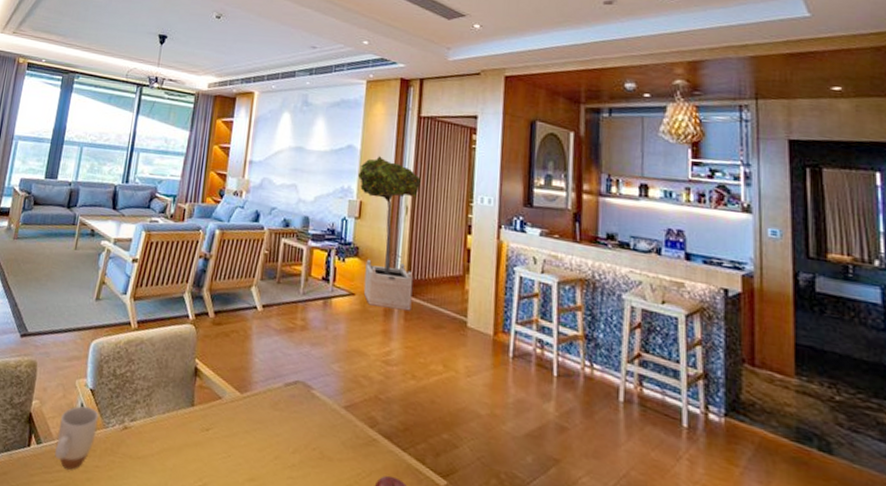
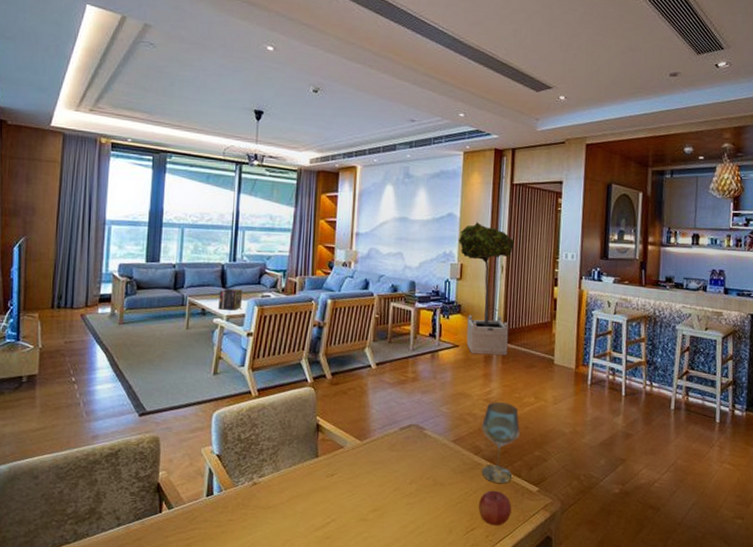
mug: present [54,406,99,470] -> none [187,470,228,527]
books: none [107,210,133,234] -> present [218,288,243,311]
wine glass: none [377,365,425,469] -> present [481,402,520,483]

